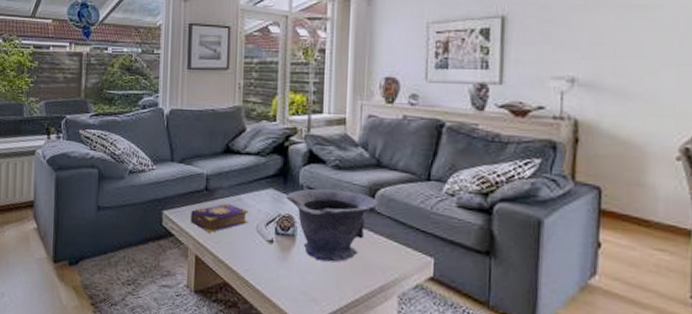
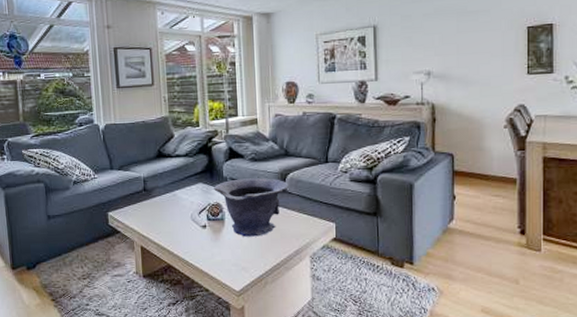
book: present [191,203,248,233] -> none [133,200,183,226]

